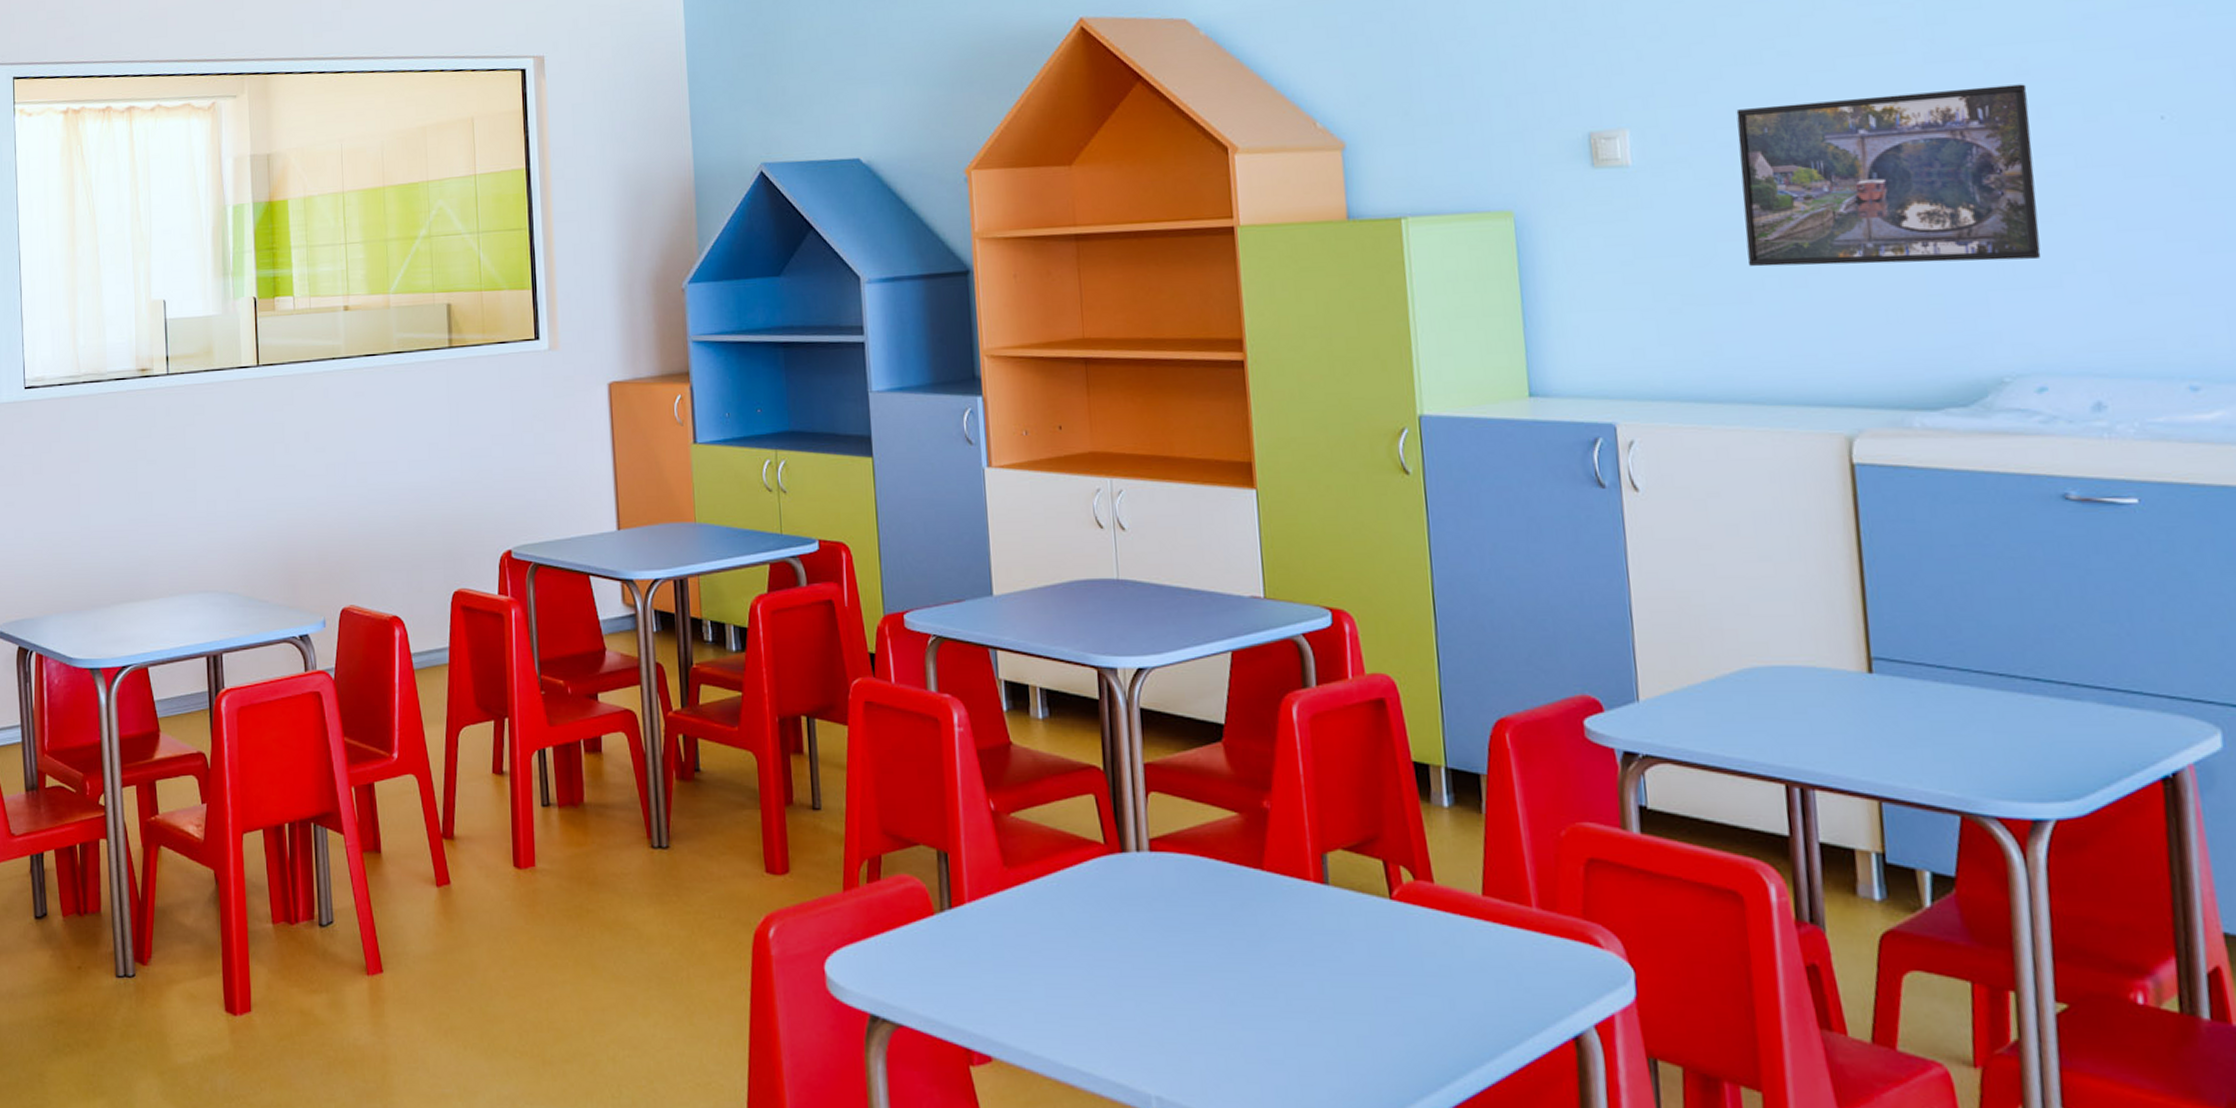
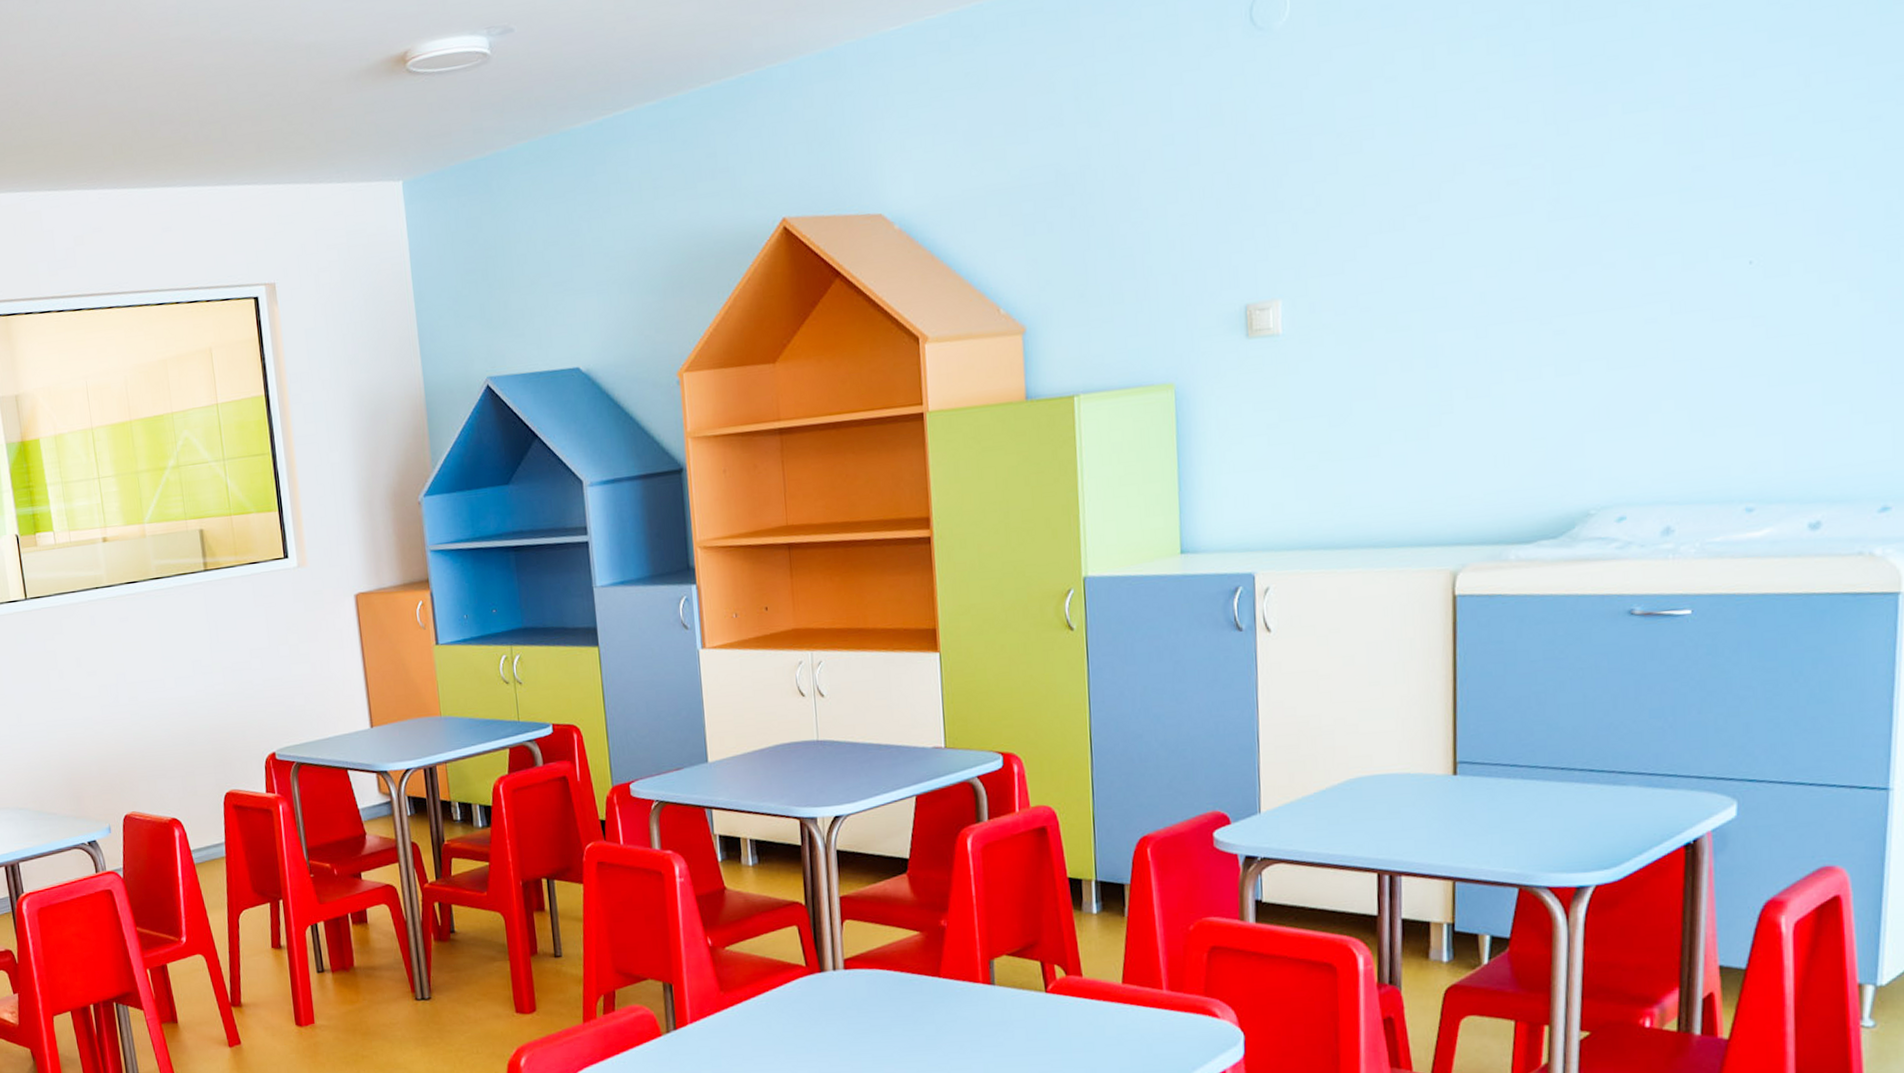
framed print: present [1736,84,2041,267] -> none [1377,237,1636,423]

